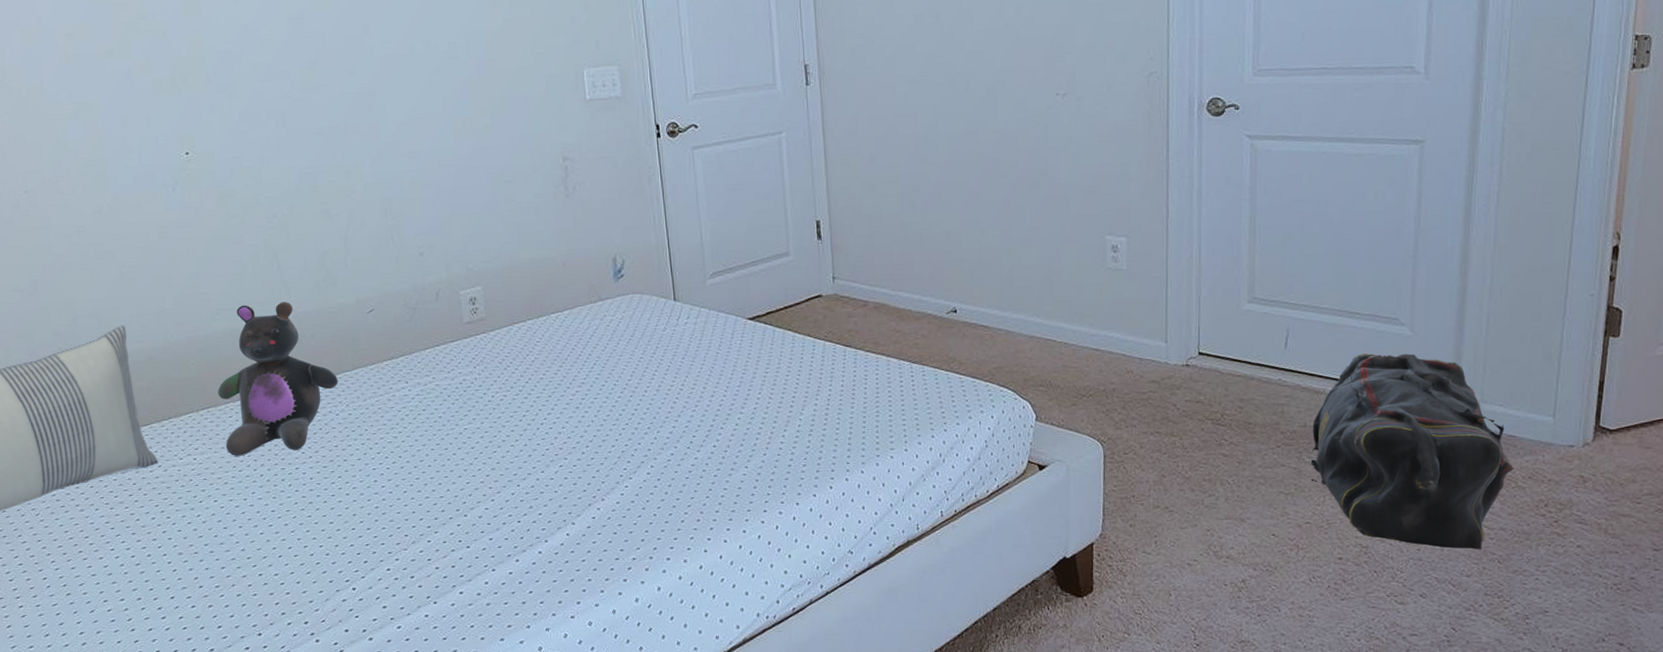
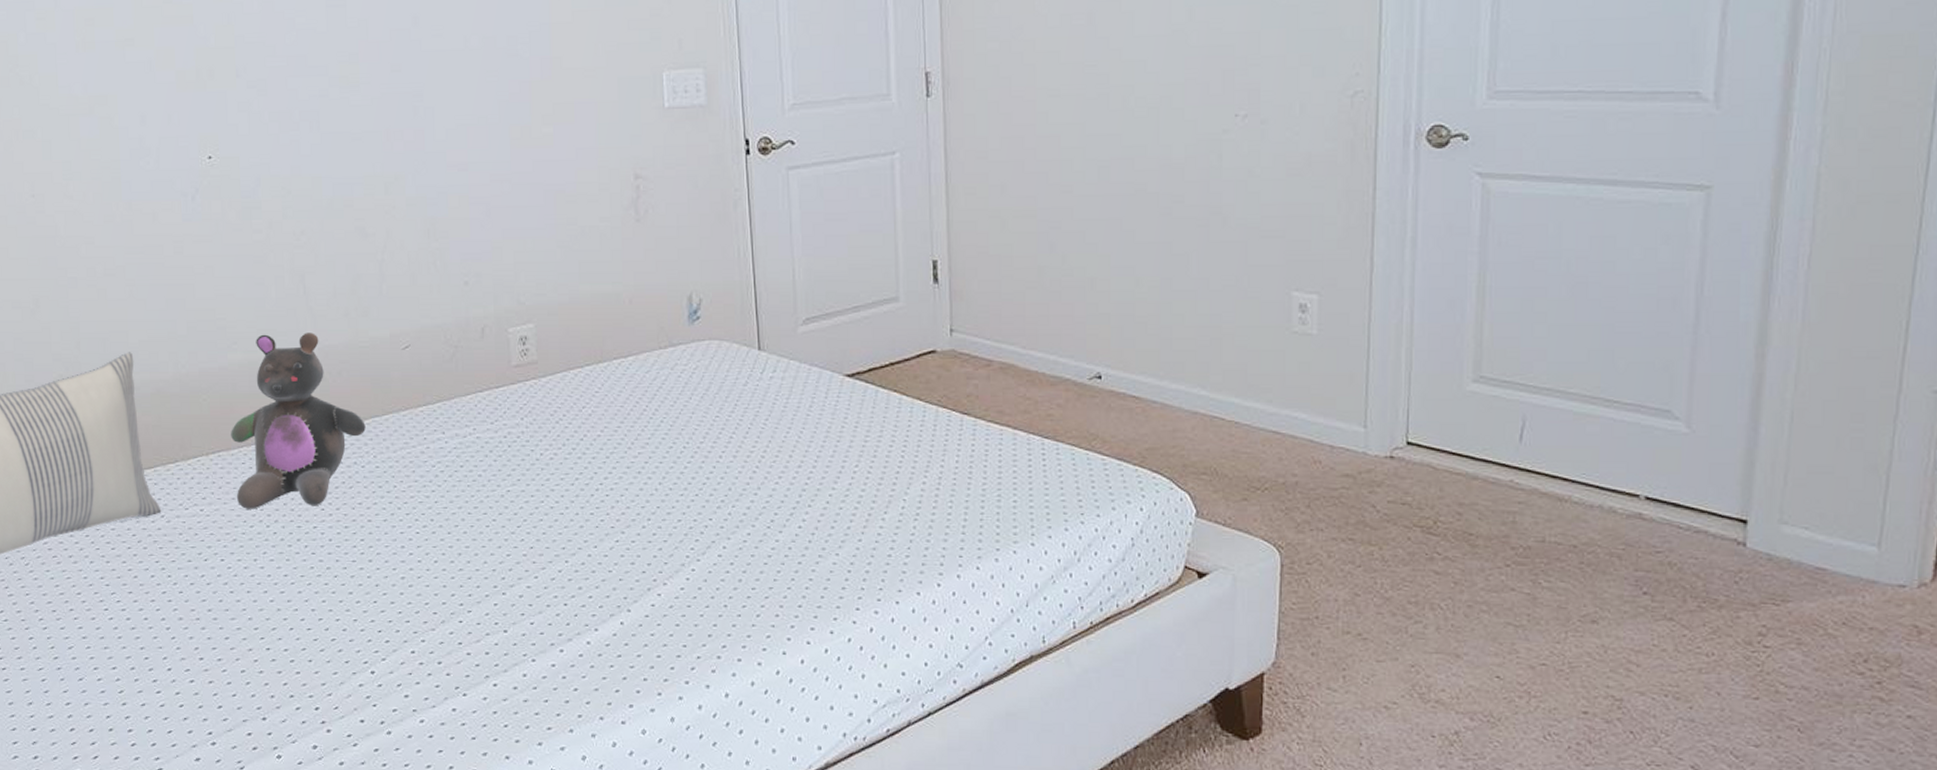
duffel bag: present [1311,353,1514,549] -> none [1550,452,1822,712]

